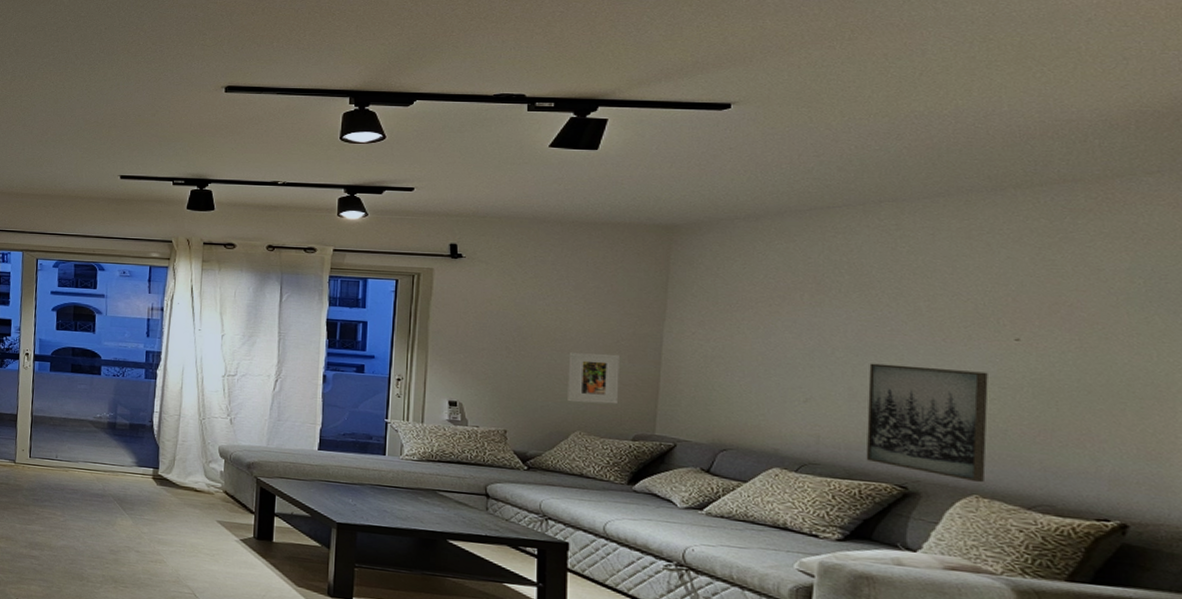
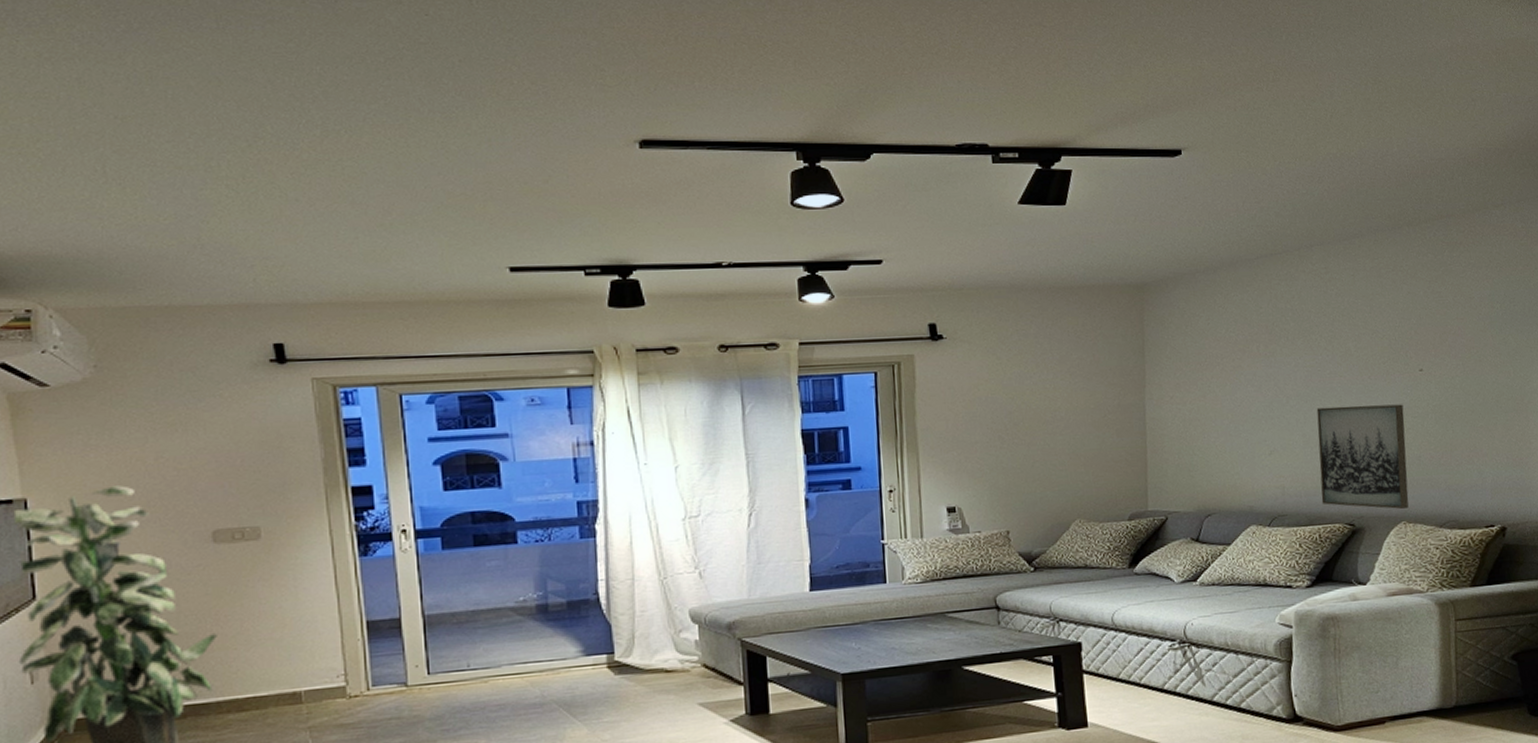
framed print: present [568,352,620,405] -> none [1060,429,1112,489]

